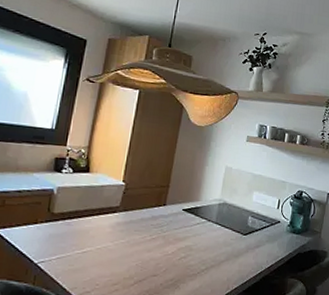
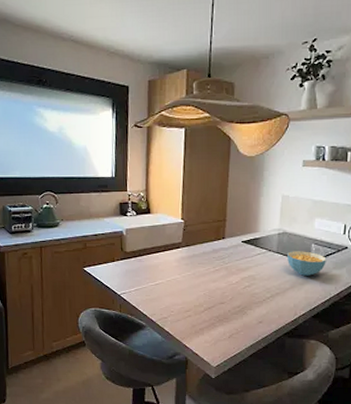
cereal bowl: none [225,222,261,248] -> present [287,251,326,276]

